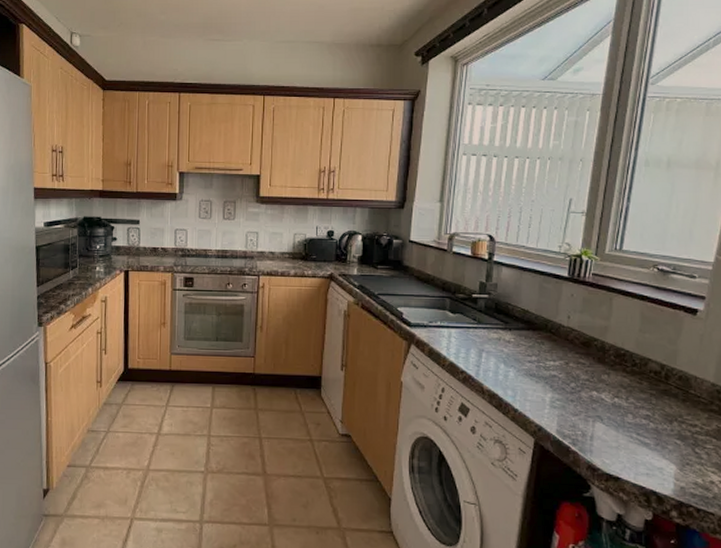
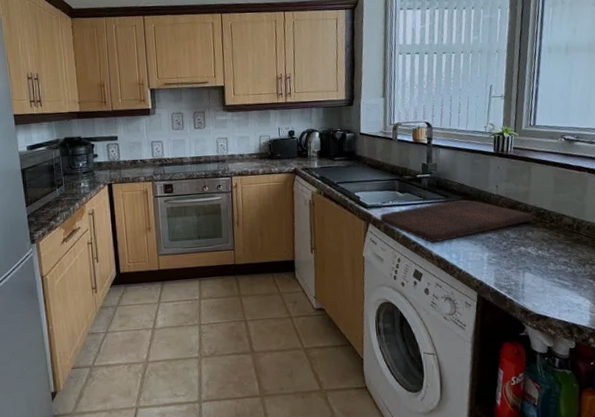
cutting board: none [424,328,611,375] -> present [380,199,533,243]

